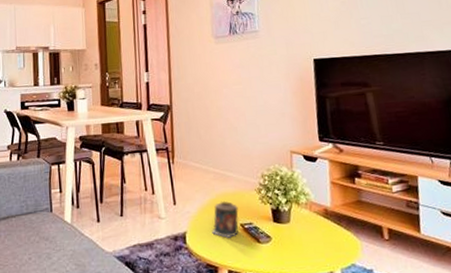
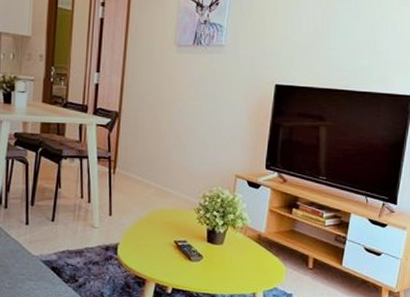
candle: present [212,200,239,238] -> none [145,216,175,253]

